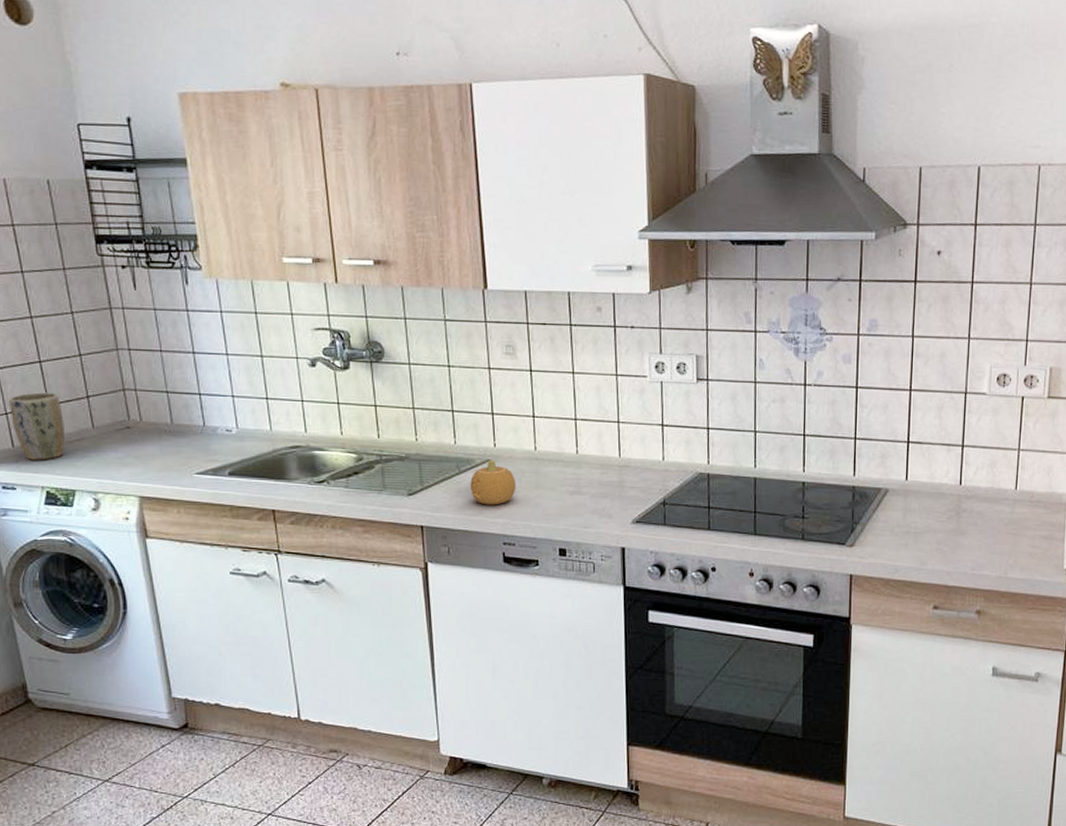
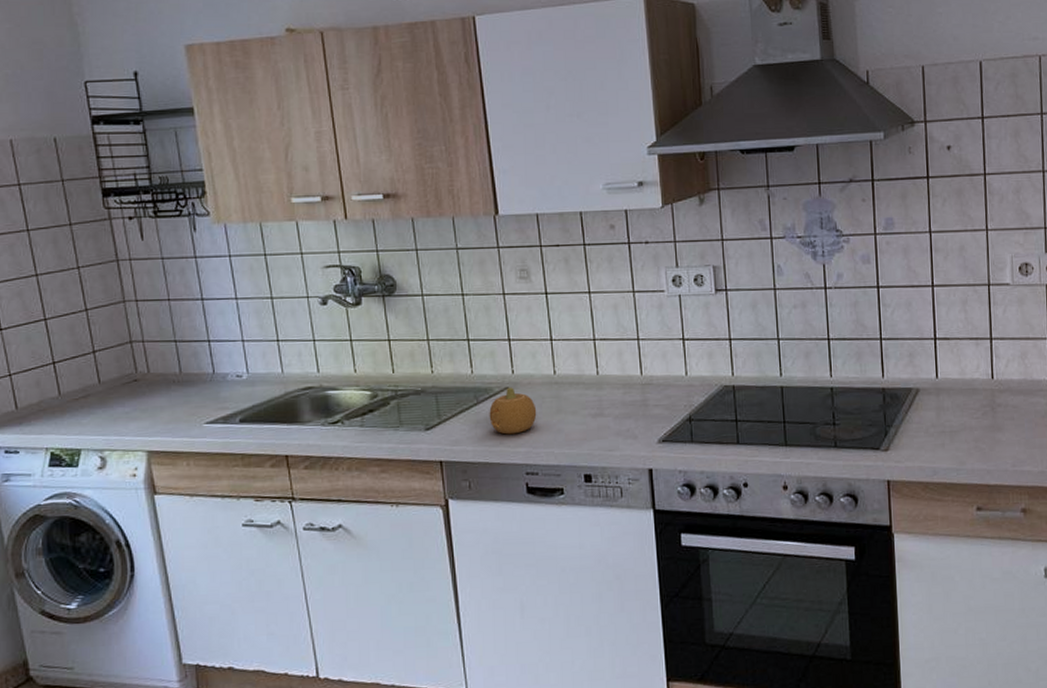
plant pot: present [8,392,66,460] -> none [12,350,71,421]

